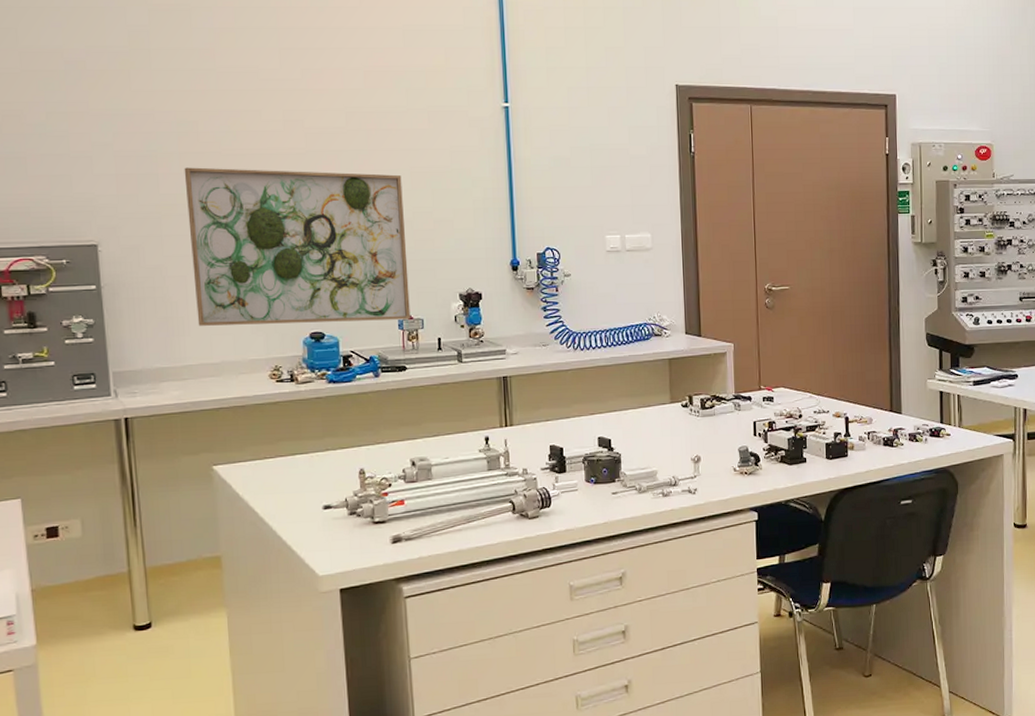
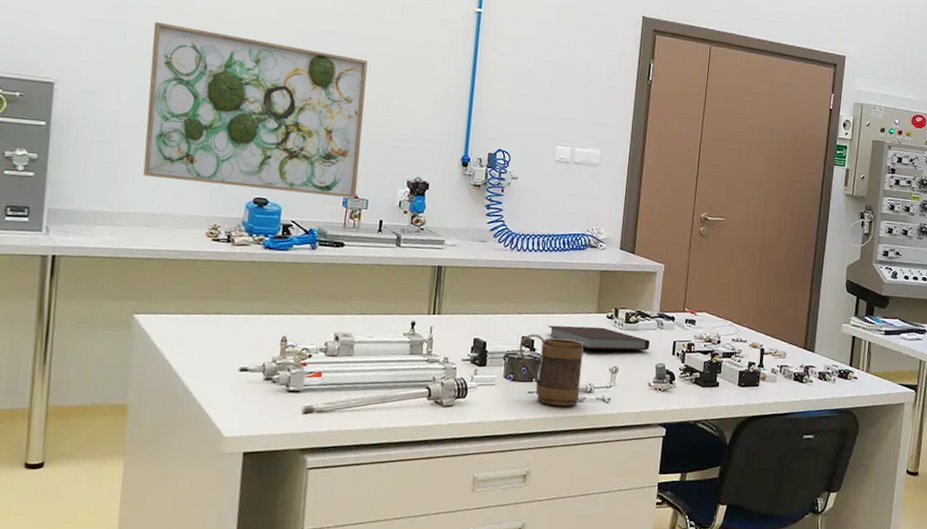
mug: none [596,433,665,503] -> present [519,334,584,406]
notebook: none [622,417,730,442] -> present [547,325,651,351]

